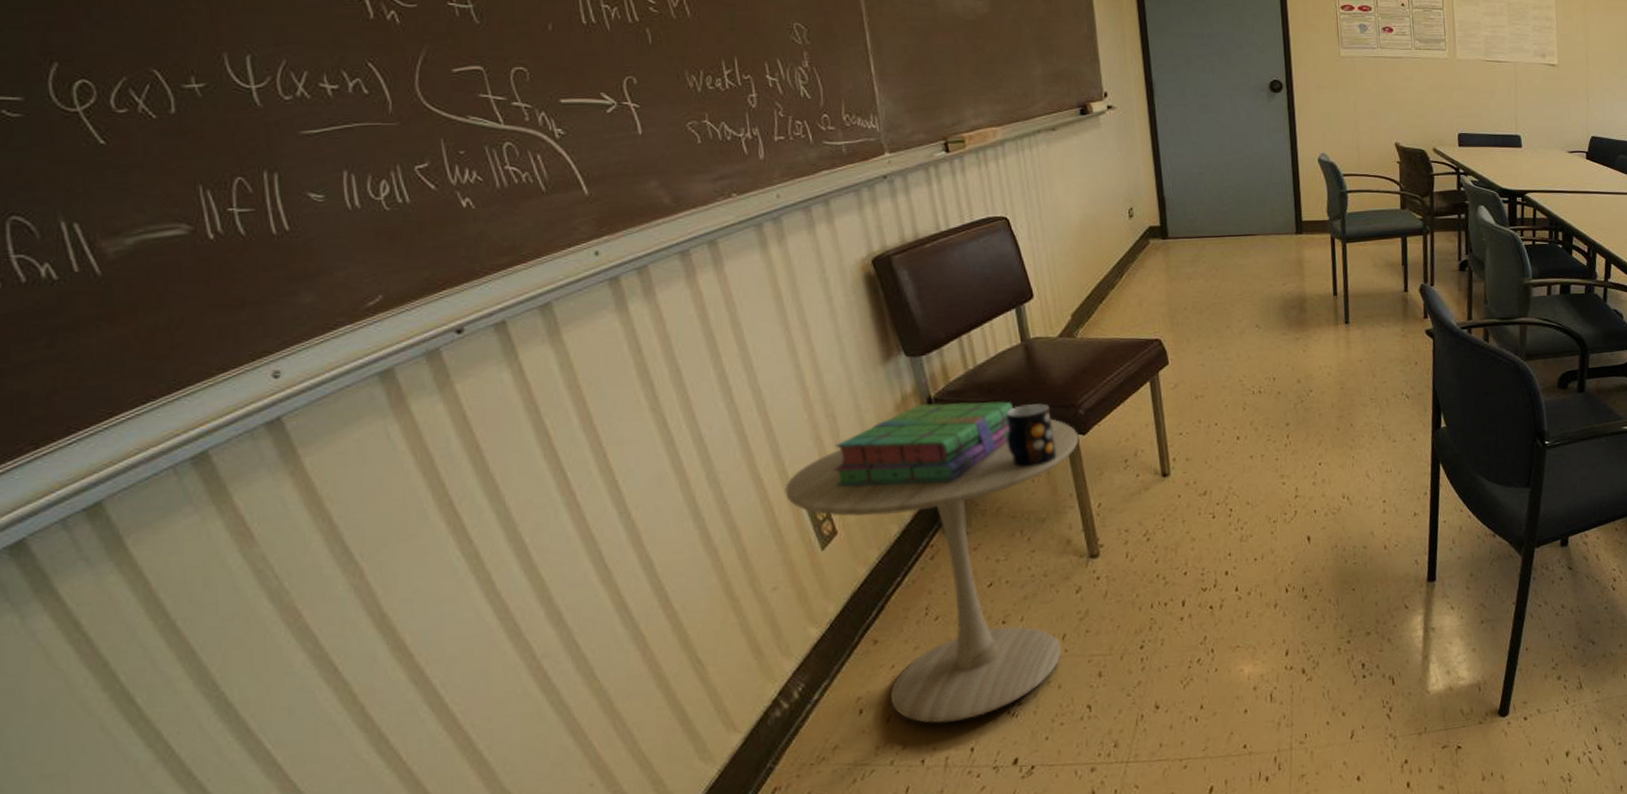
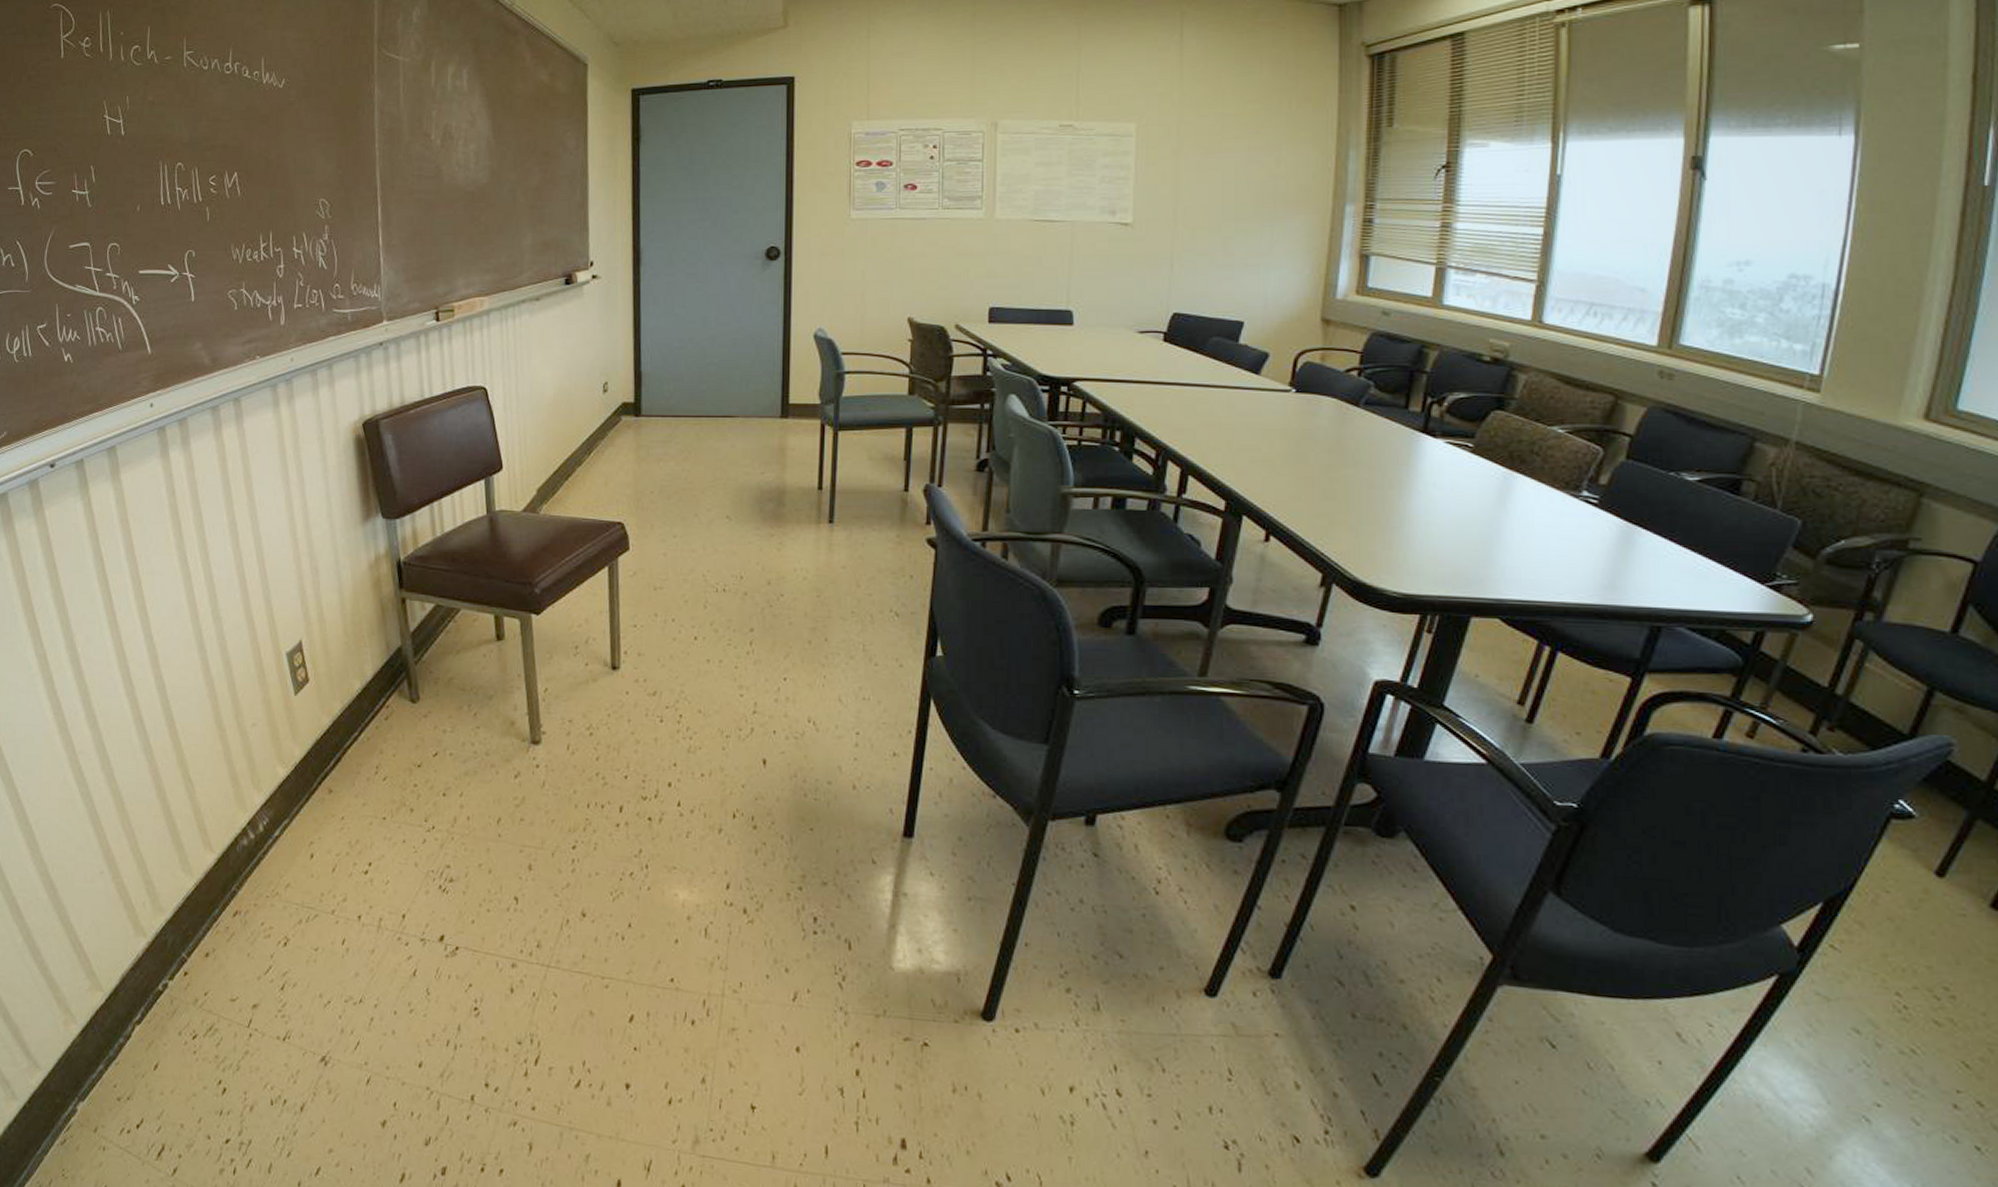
side table: present [785,418,1079,723] -> none [271,594,533,886]
stack of books: present [833,401,1014,486] -> none [311,565,474,645]
mug: present [1006,403,1057,468] -> none [464,576,510,641]

